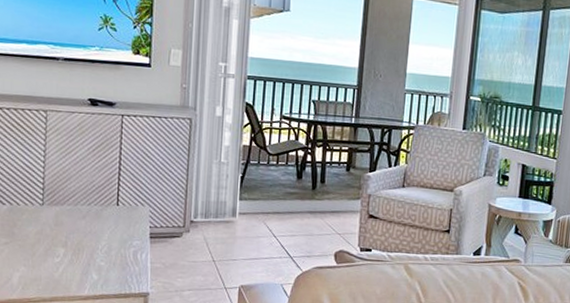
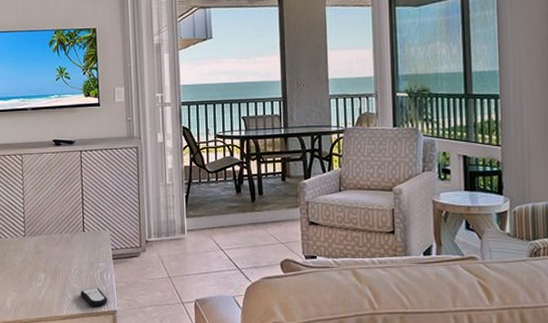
remote control: none [107,266,139,288] -> present [80,287,107,307]

